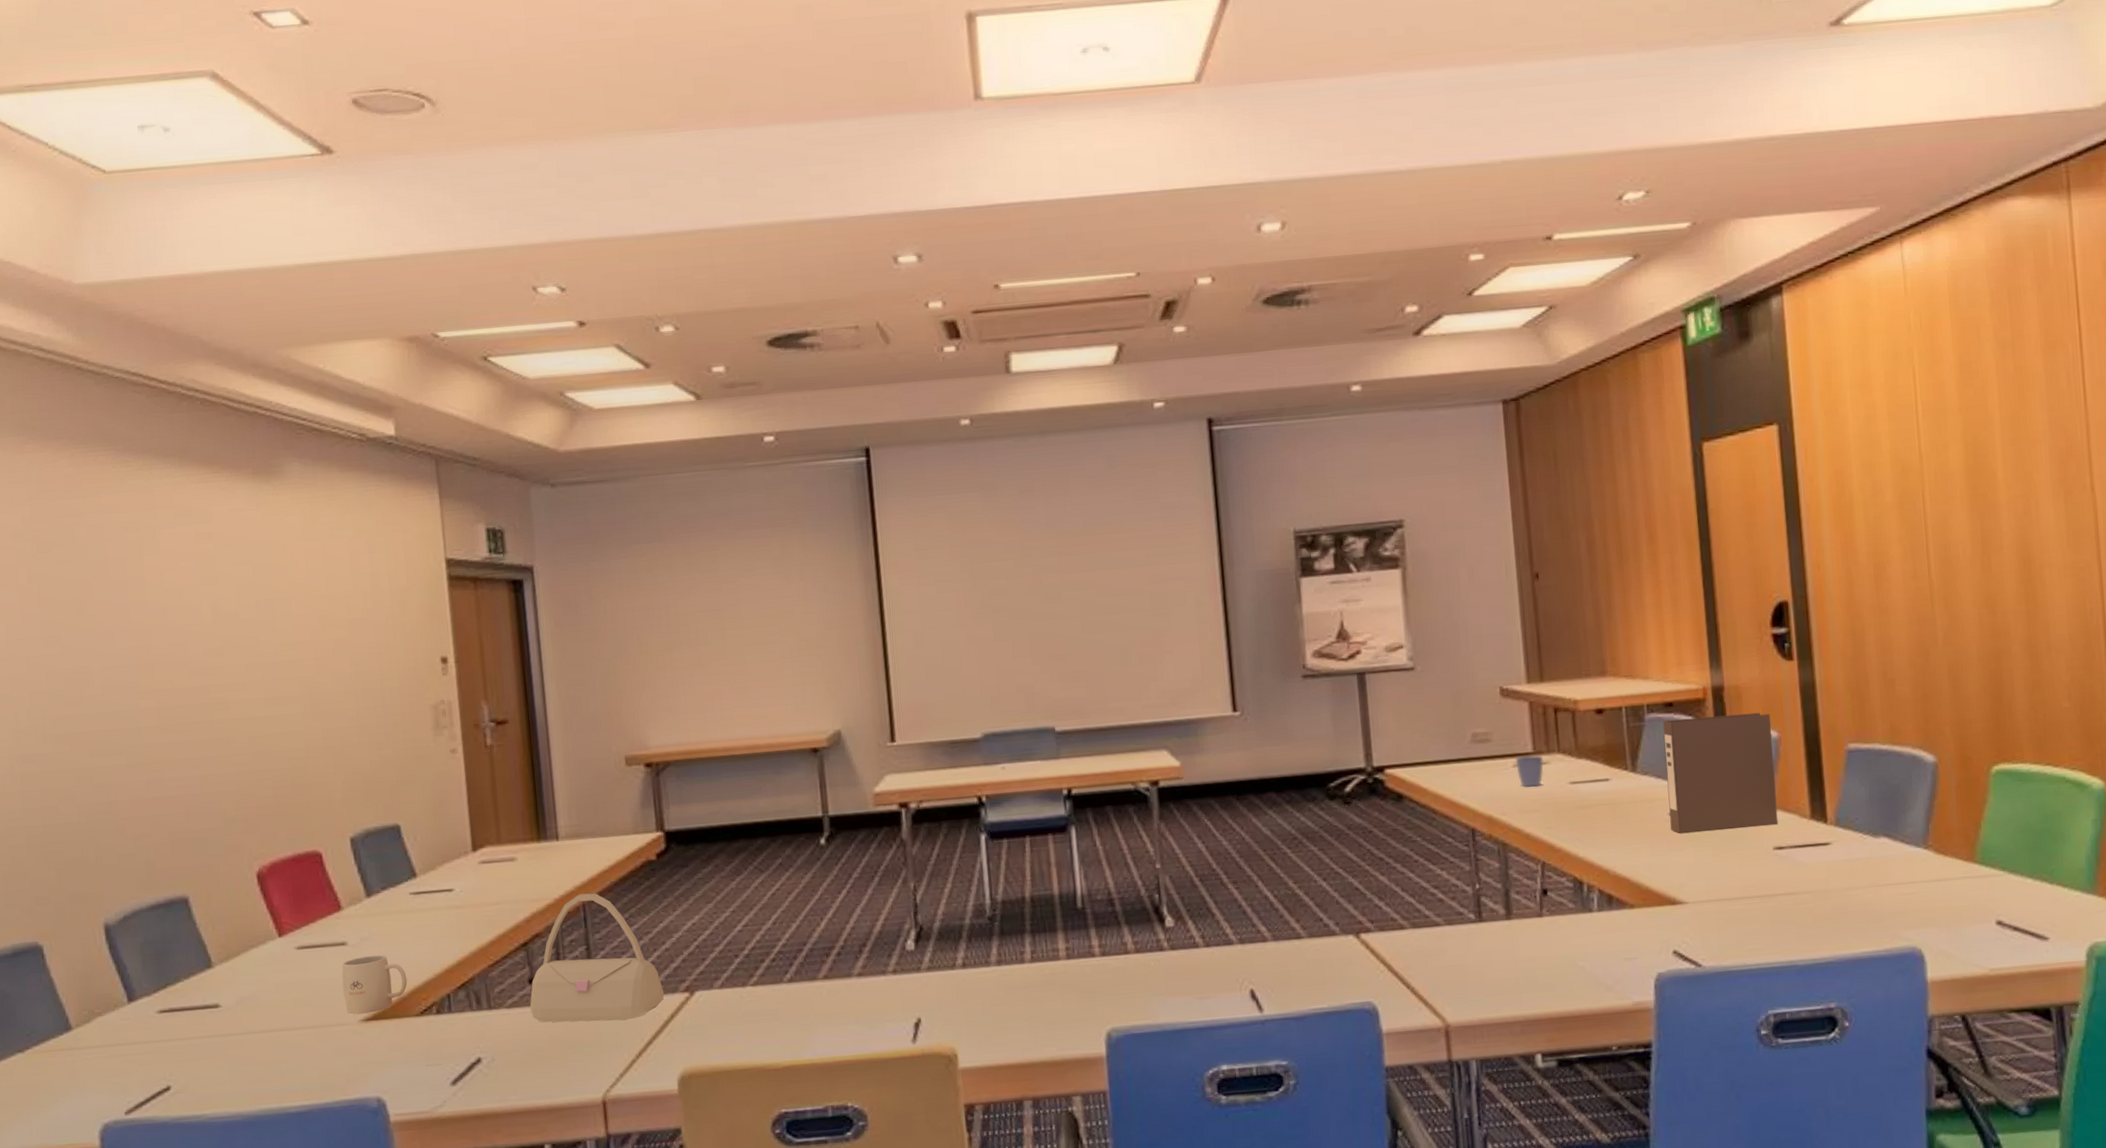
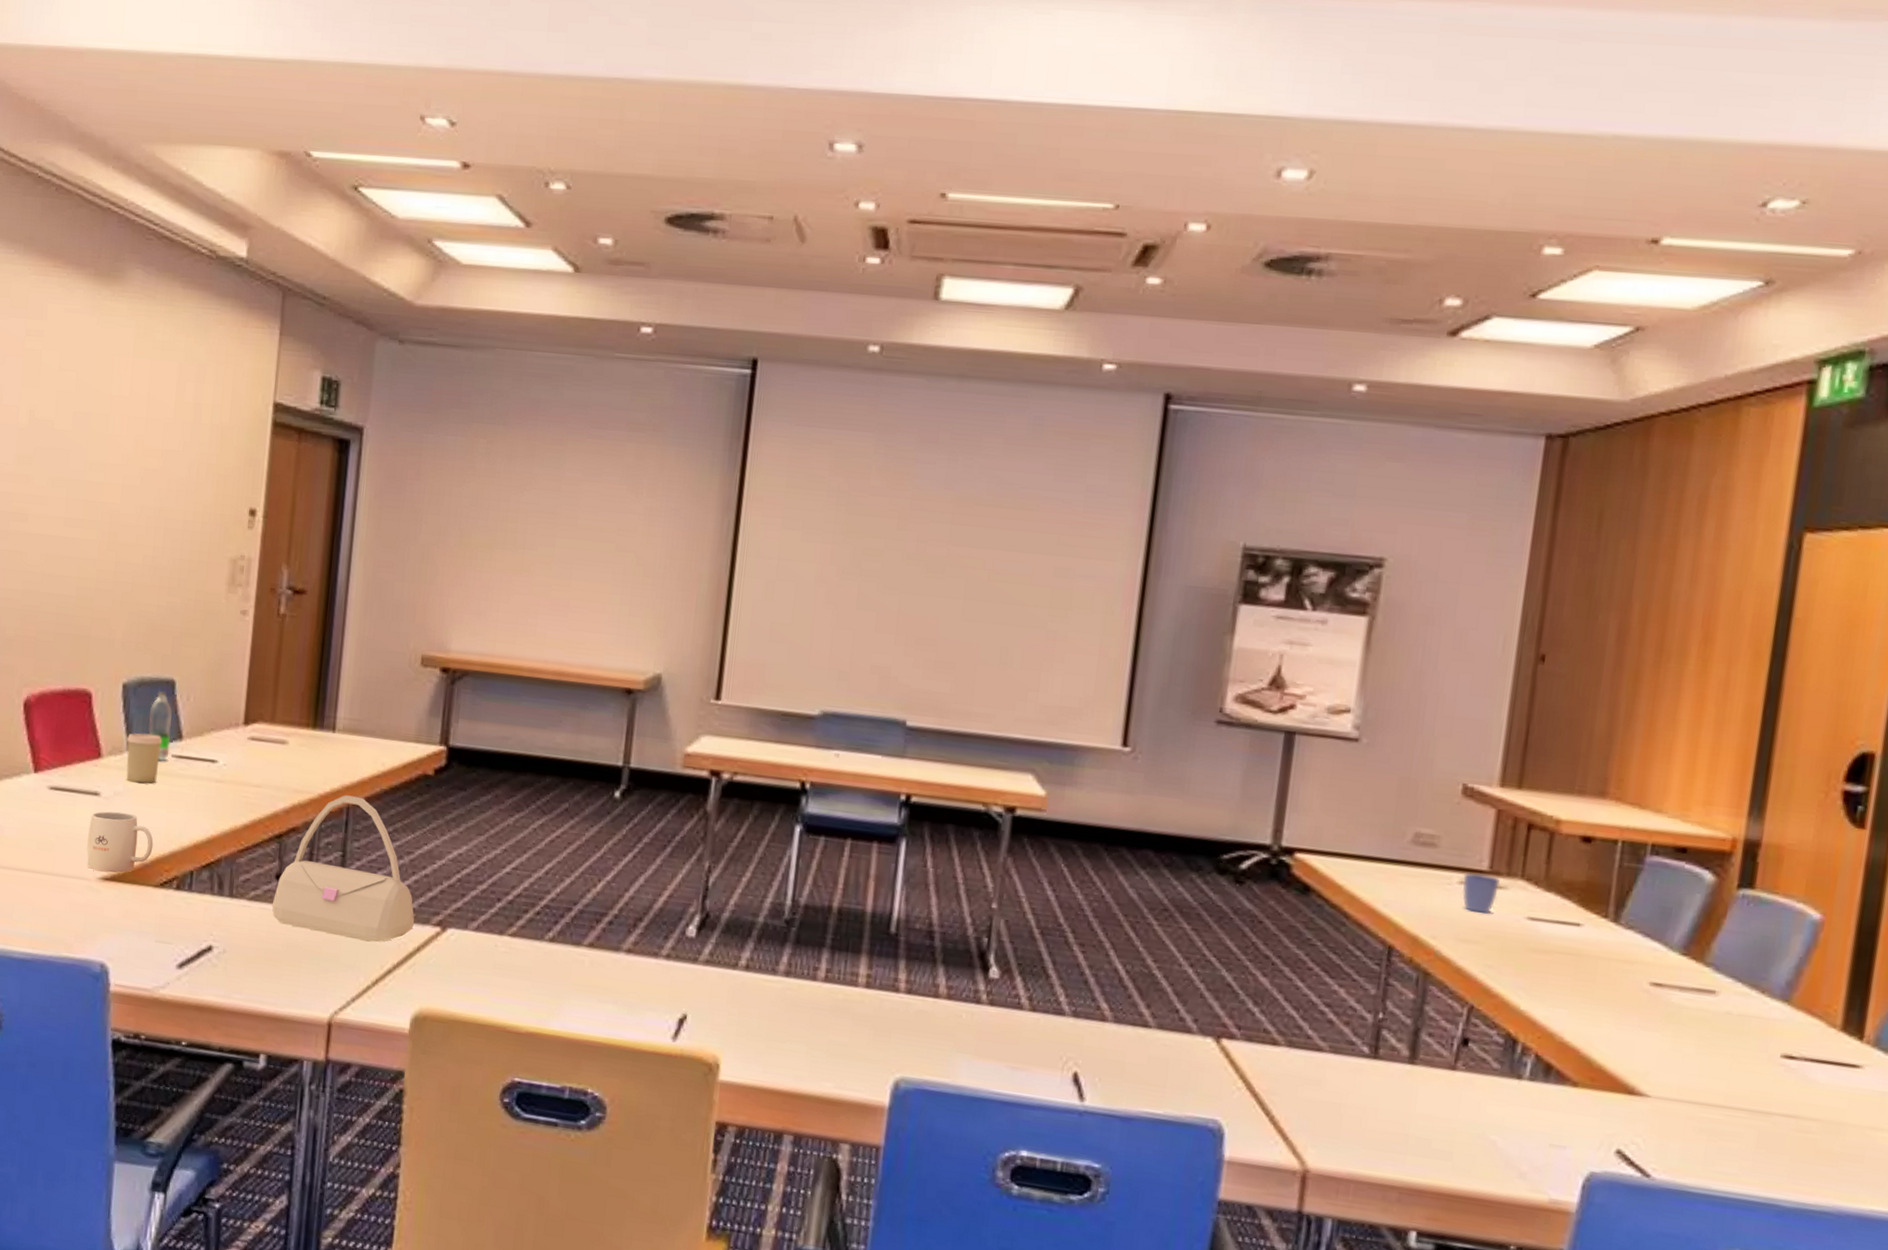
cup: none [363,877,399,926] -> present [126,733,162,784]
bottle: none [380,837,407,900] -> present [148,690,172,761]
binder: present [1662,712,1778,834] -> none [1648,868,1817,1029]

